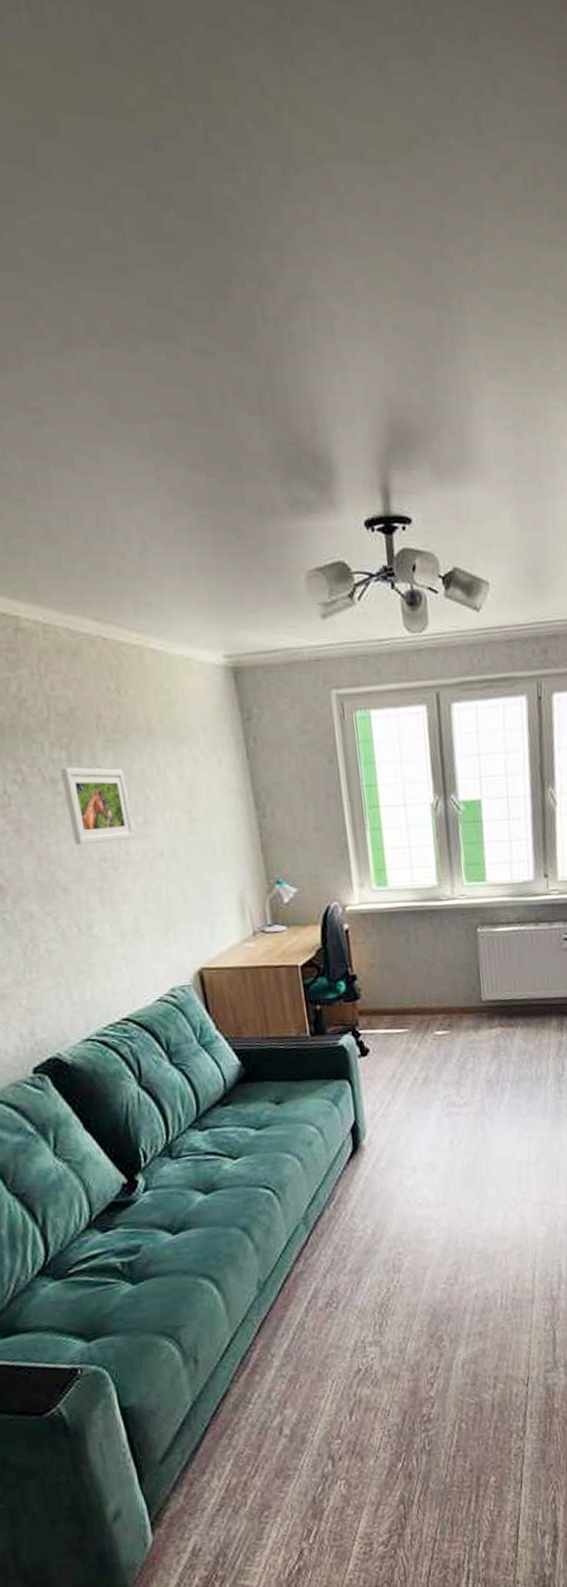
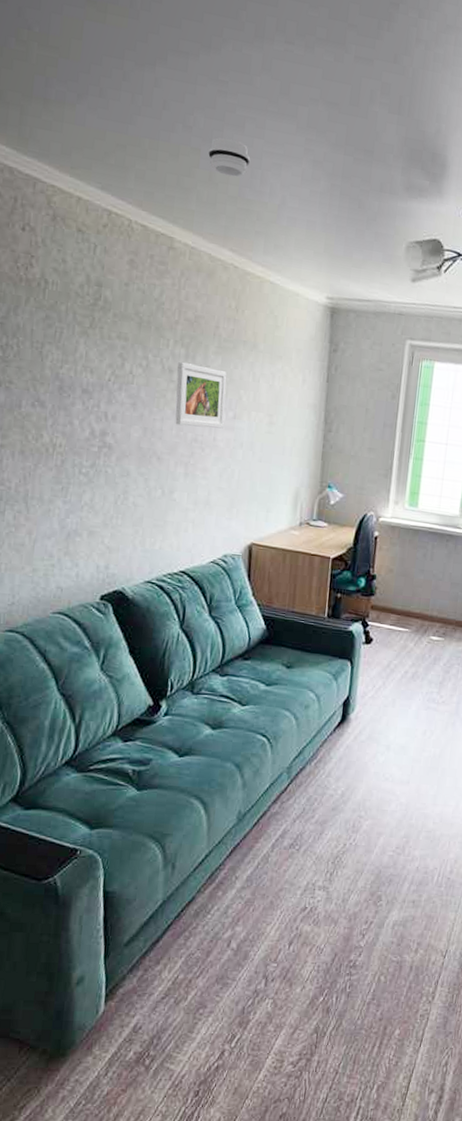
smoke detector: none [36,479,92,527] -> present [208,137,251,177]

